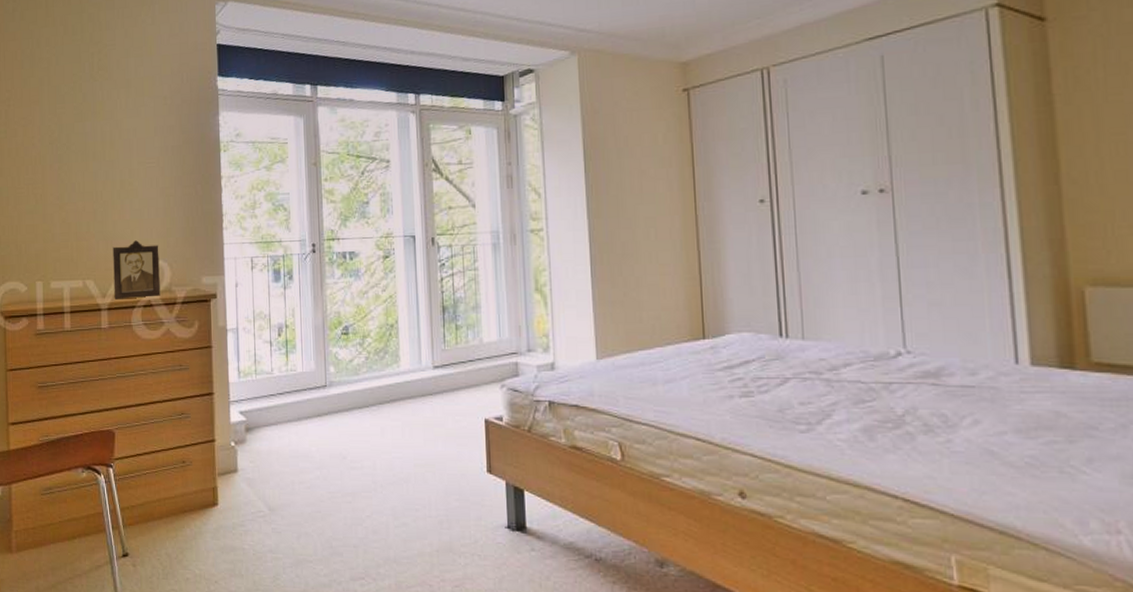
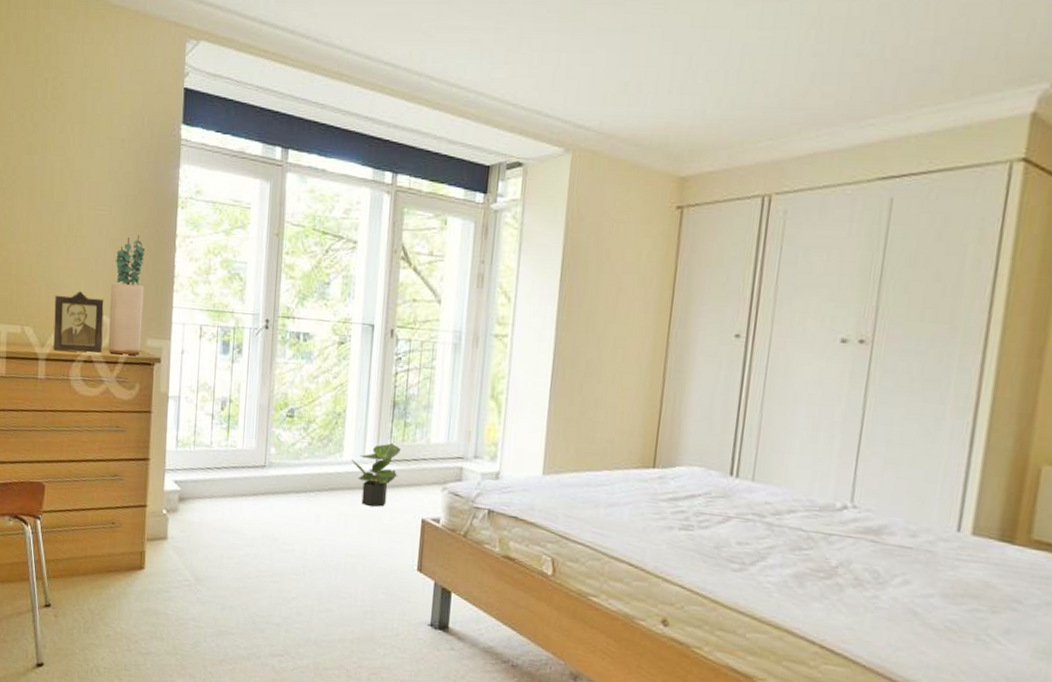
vase: none [164,180,197,296] -> present [108,234,145,356]
potted plant: none [410,348,457,412] -> present [352,443,401,507]

